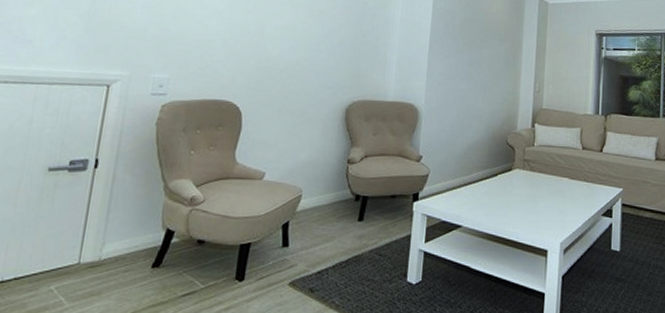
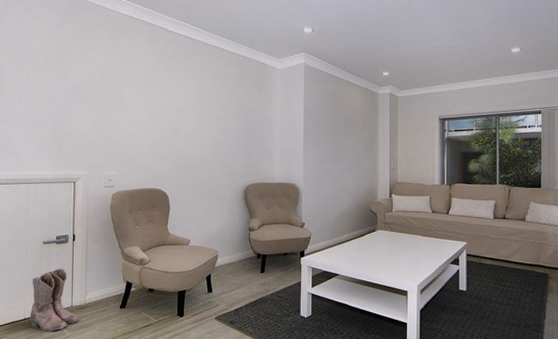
boots: none [9,206,89,301] -> present [30,268,80,332]

